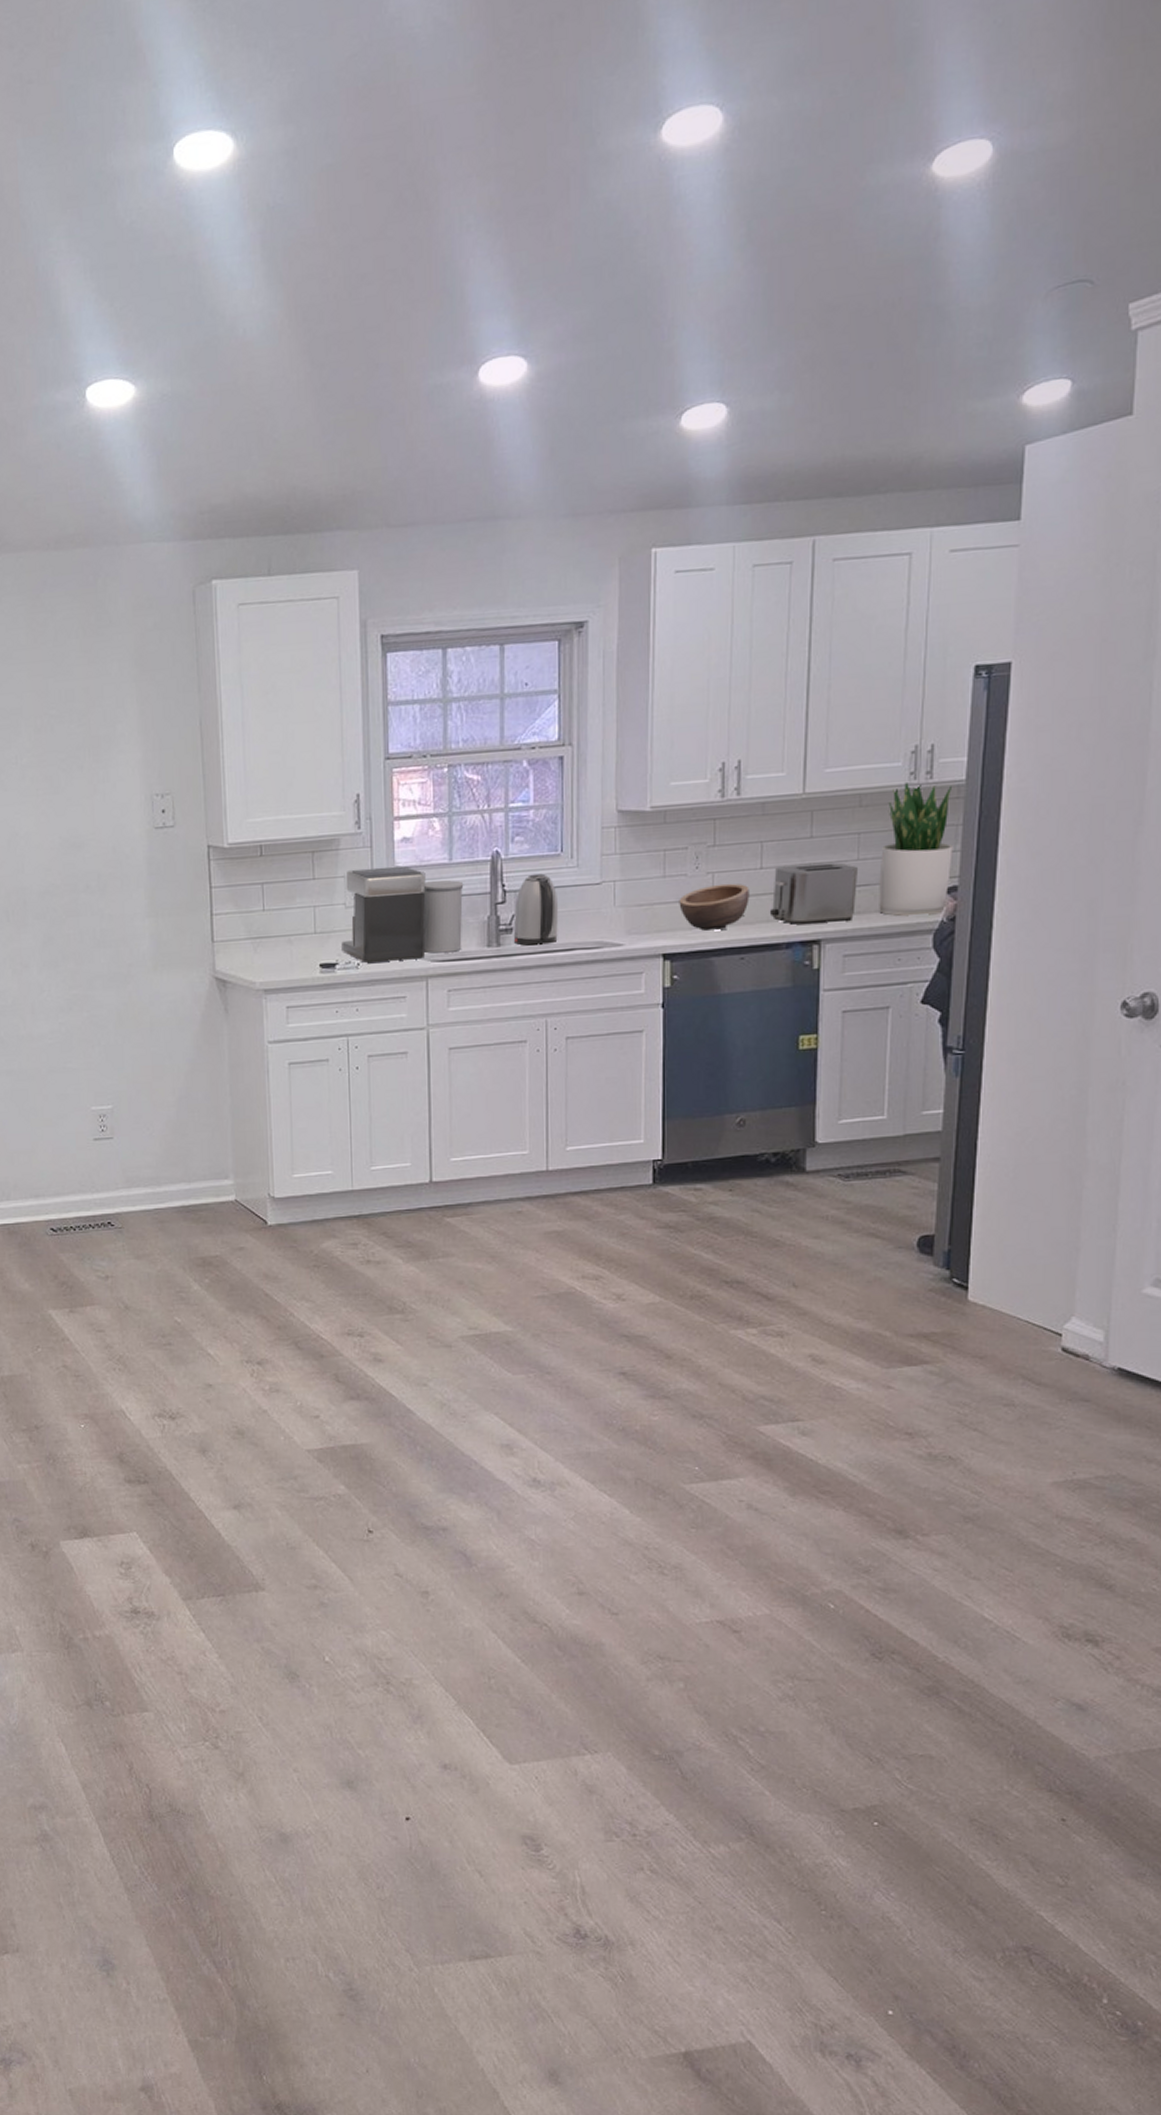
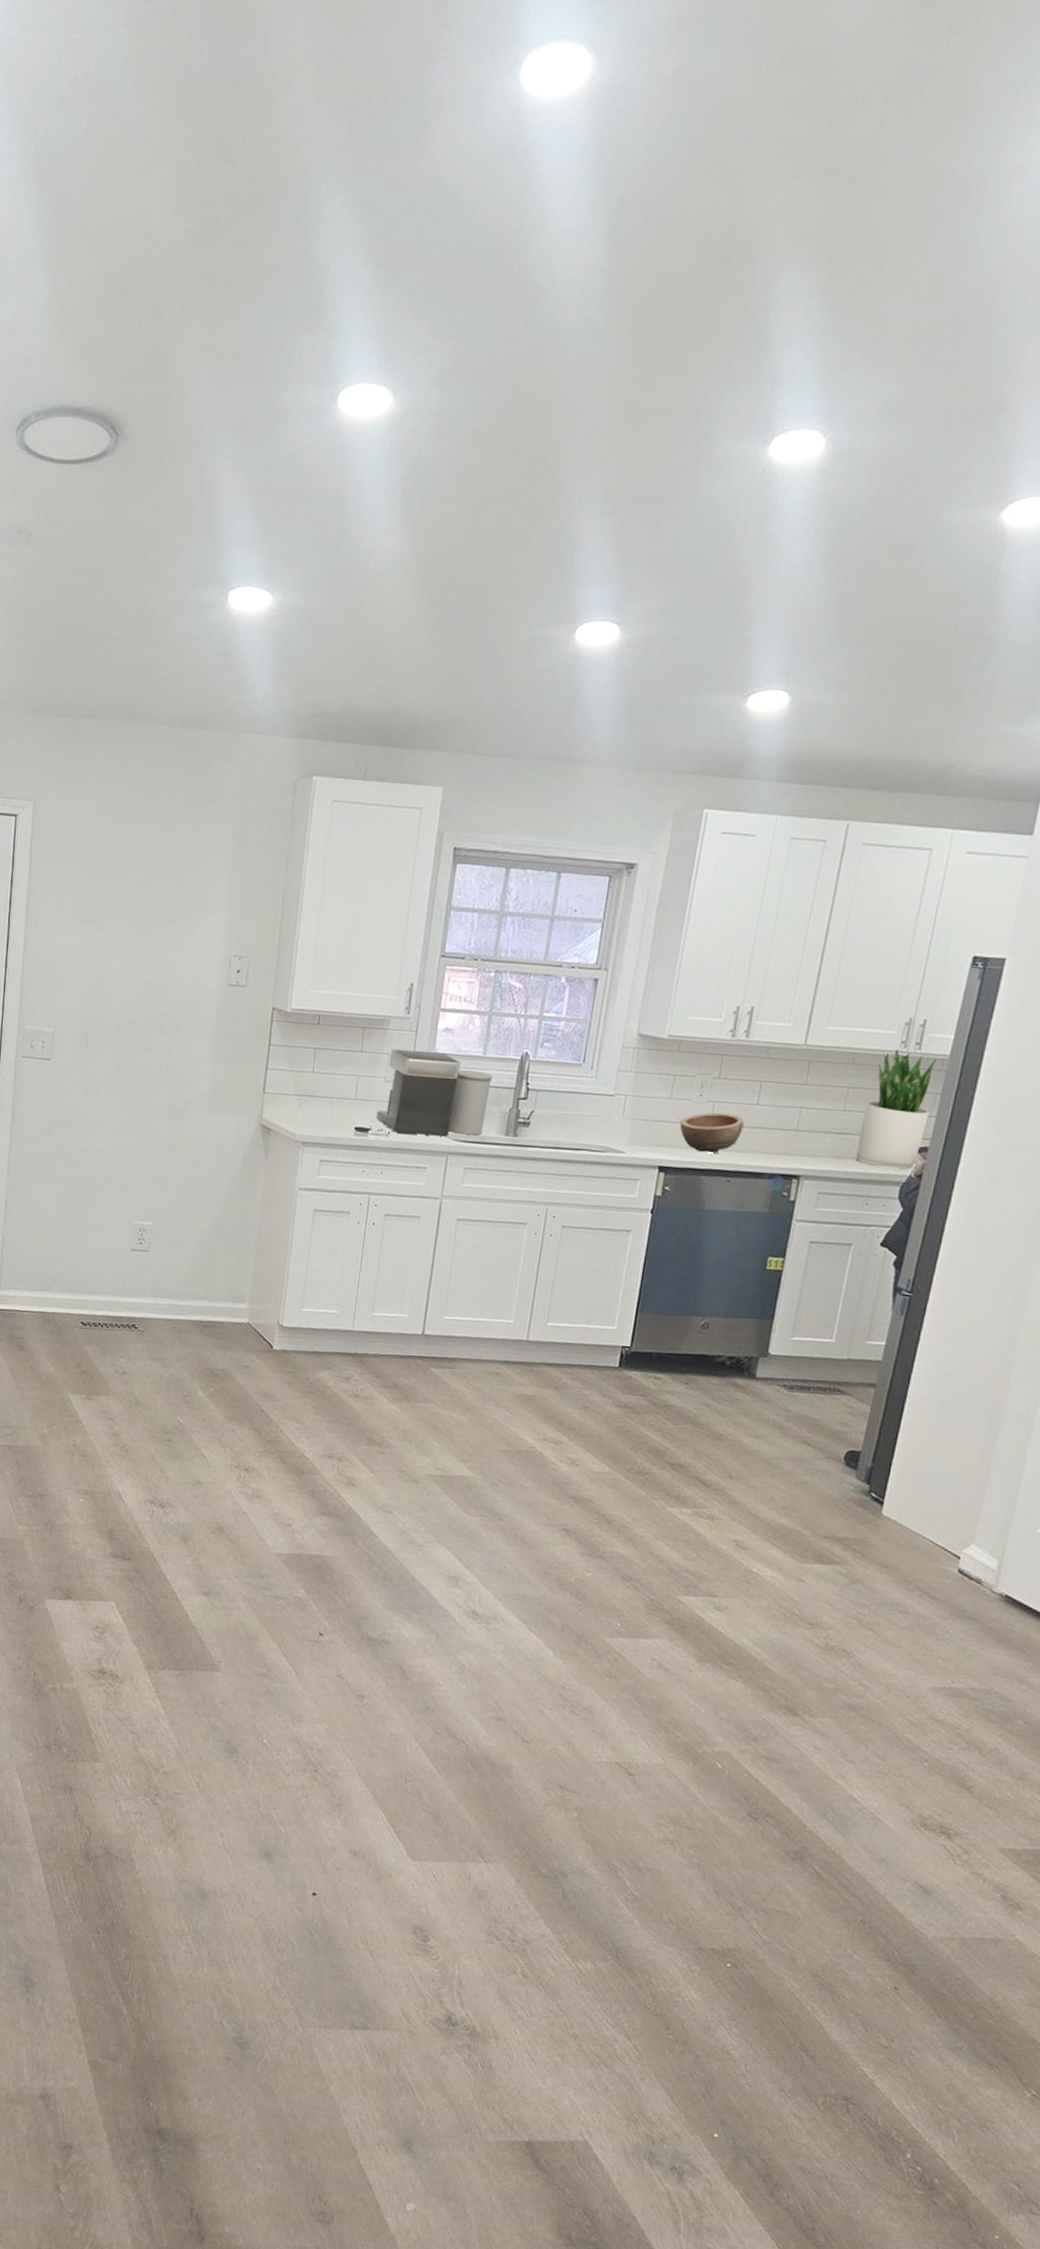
kettle: present [514,873,559,946] -> none [530,1078,574,1142]
toaster: present [769,862,857,926] -> none [758,1105,843,1163]

